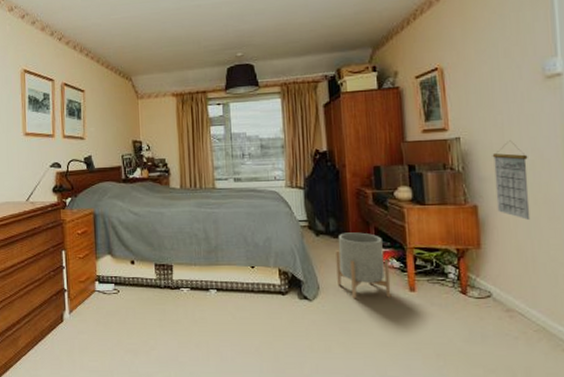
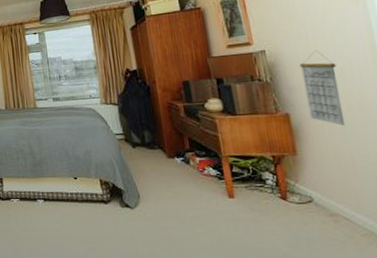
planter: present [336,232,391,299] -> none [152,143,211,207]

